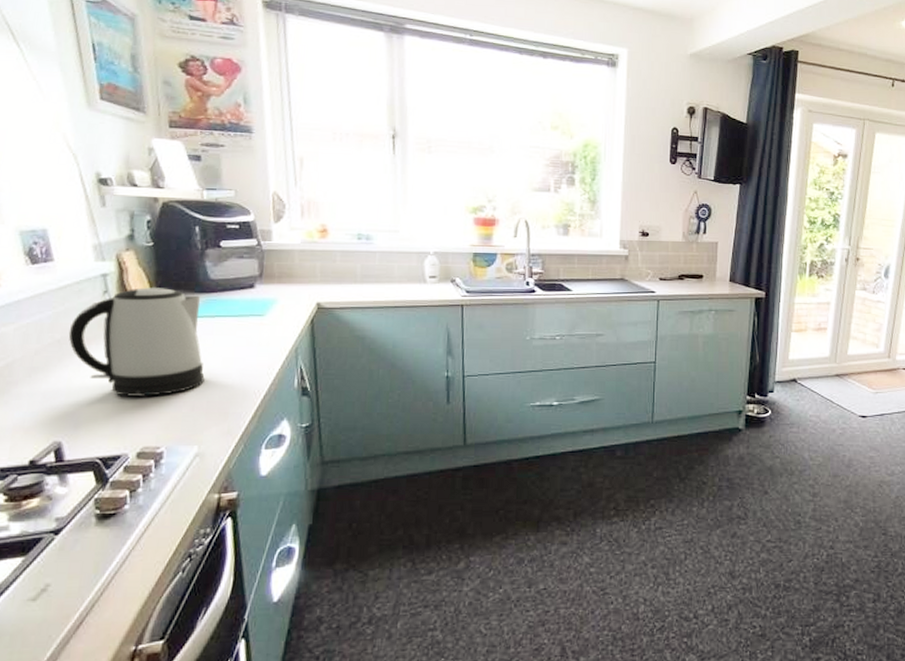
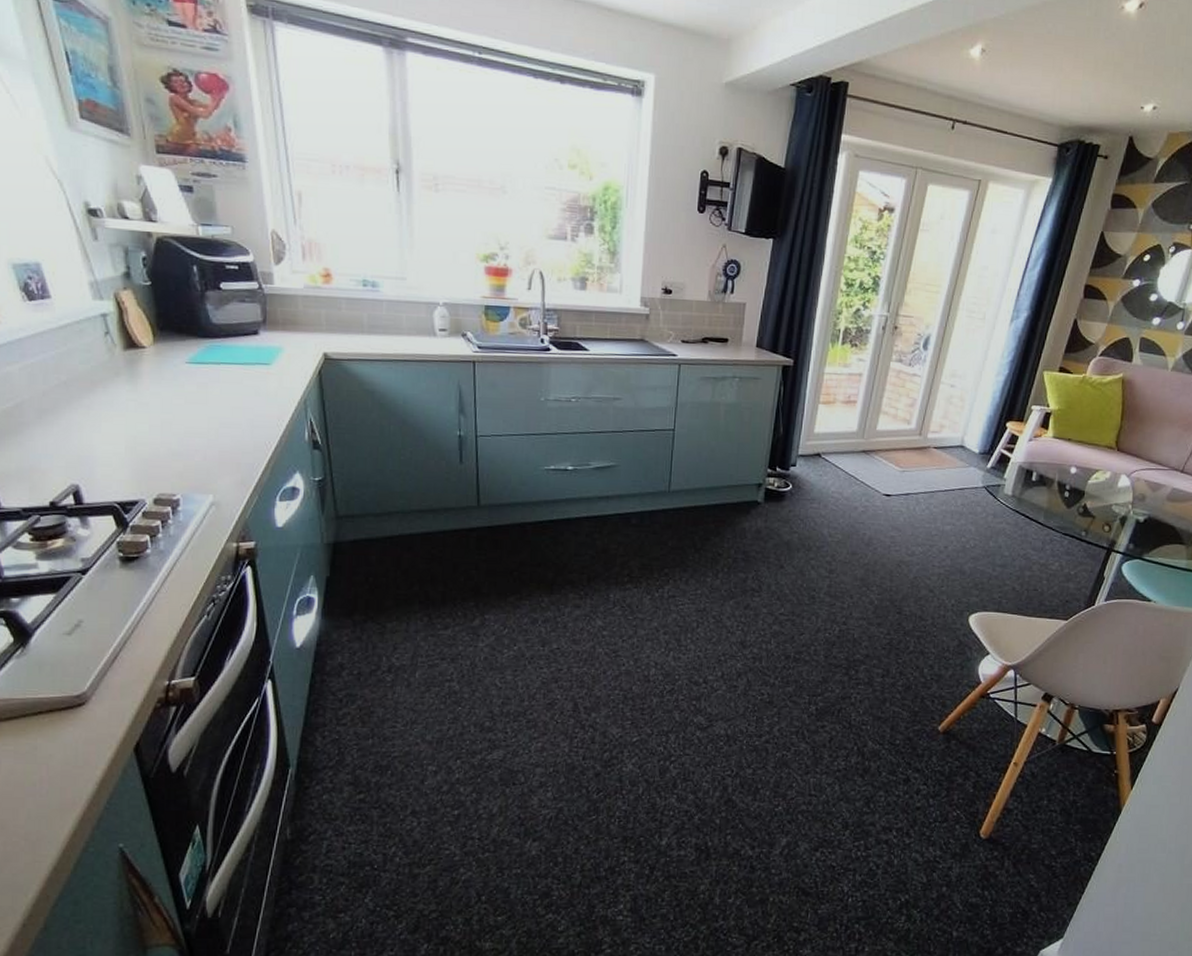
kettle: present [68,287,205,397] -> none [74,330,215,444]

